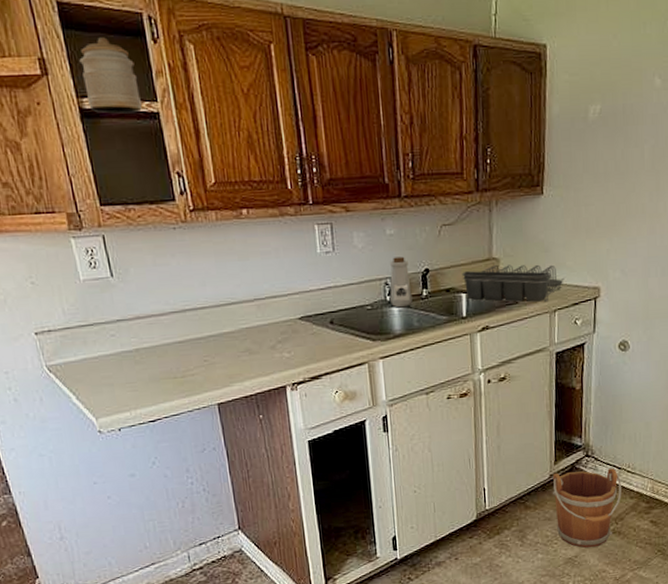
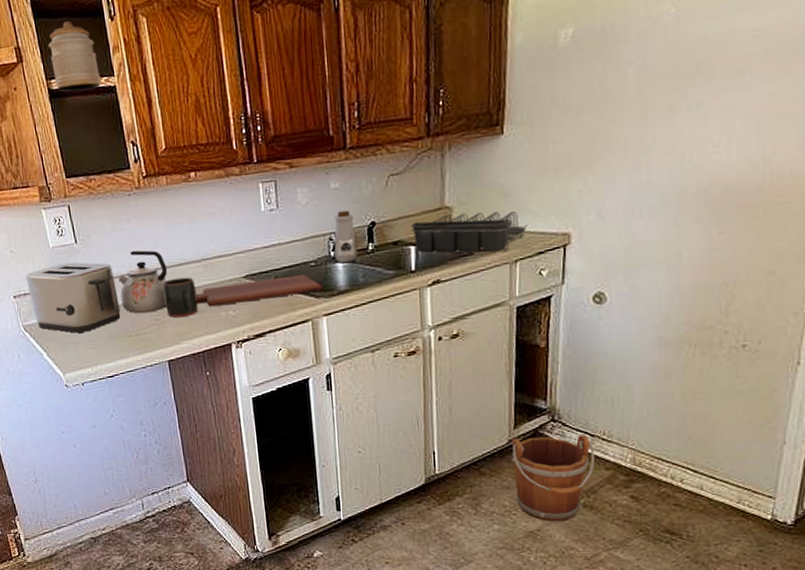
toaster: none [50,297,164,375] -> present [26,262,121,334]
kettle: none [162,287,217,355] -> present [118,250,167,314]
mug: none [211,317,251,359] -> present [162,277,199,317]
cutting board: none [248,317,378,348] -> present [196,274,322,307]

